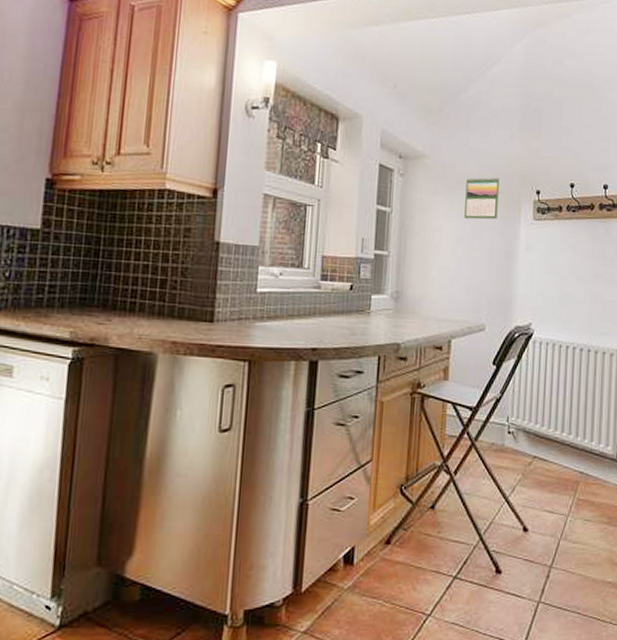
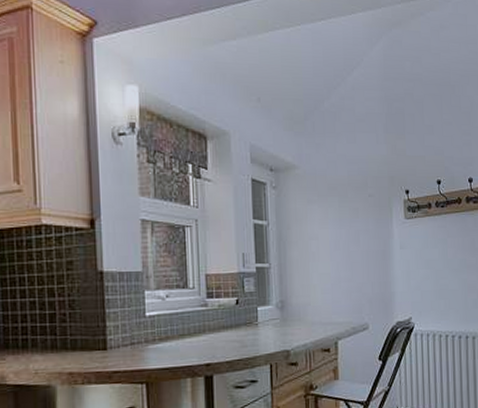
calendar: present [464,177,499,220] -> none [338,181,371,224]

